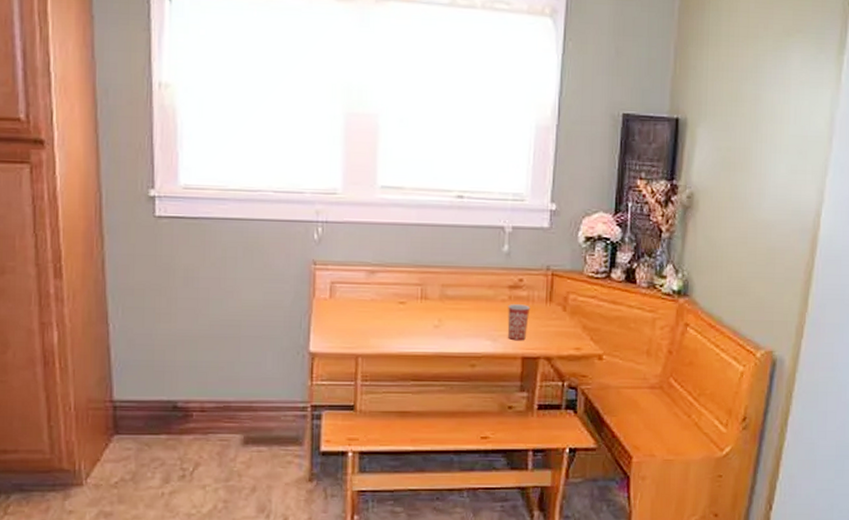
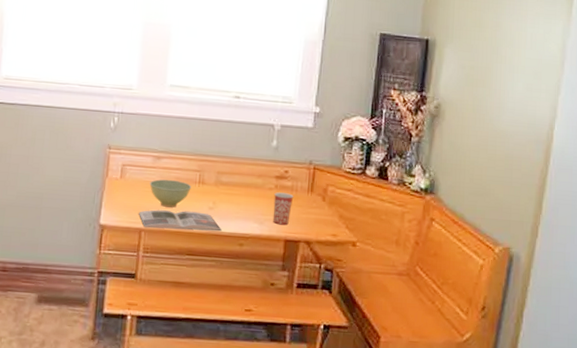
magazine: none [354,331,450,353] -> present [139,209,222,231]
bowl: none [364,296,413,328] -> present [149,179,192,208]

